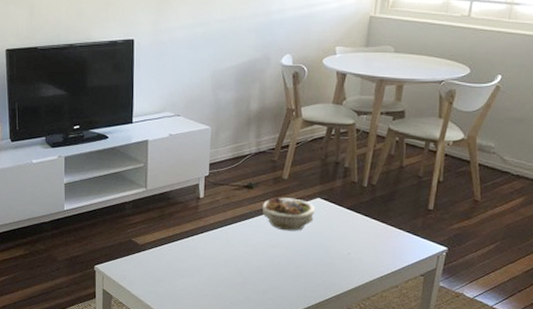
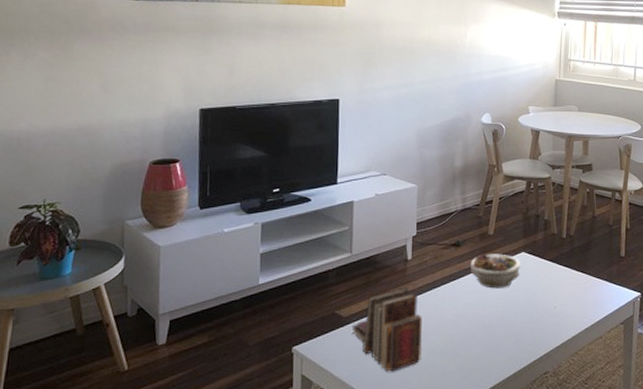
book: none [146,222,213,296] -> present [351,287,423,372]

